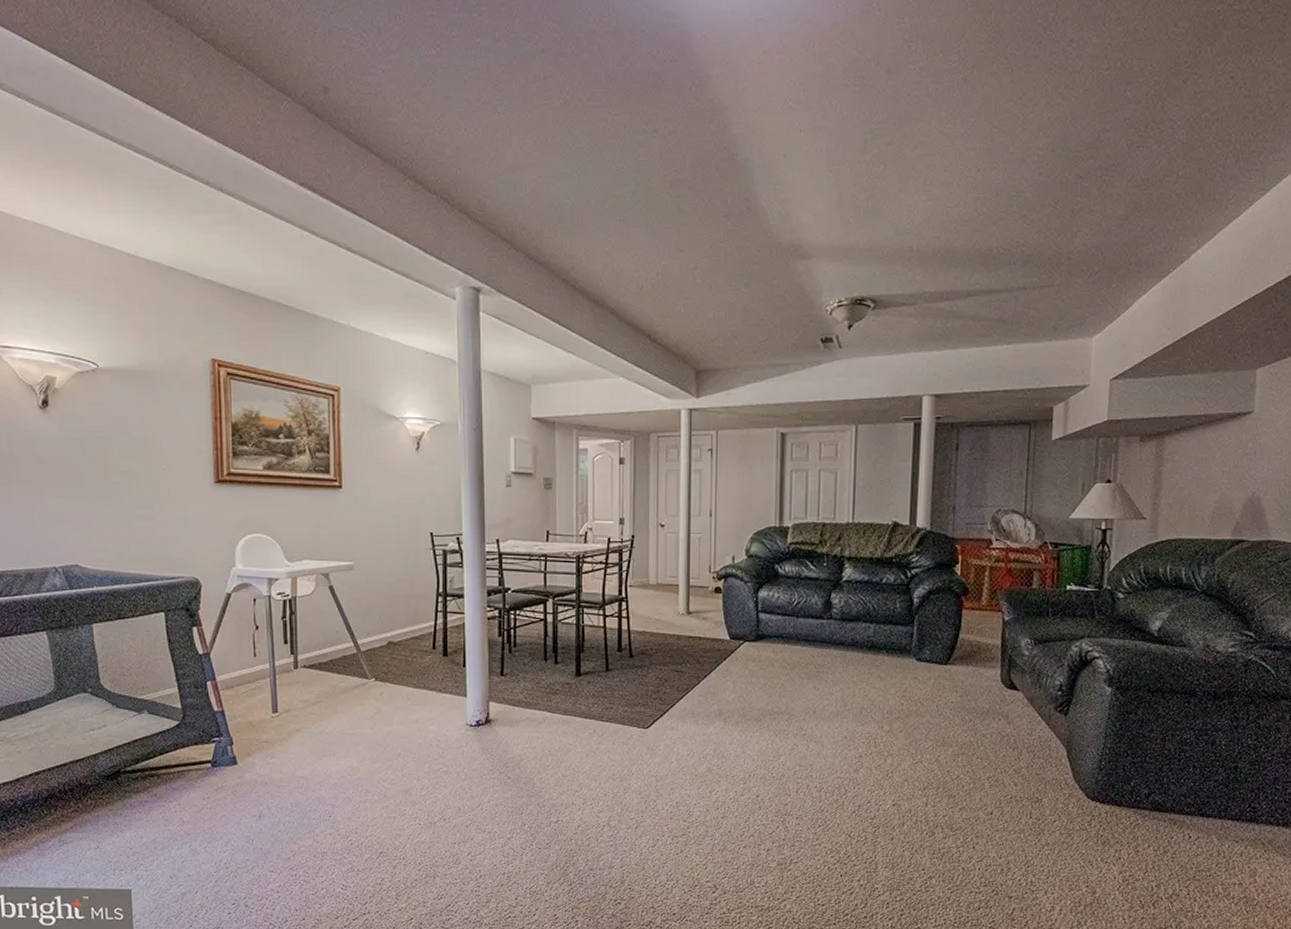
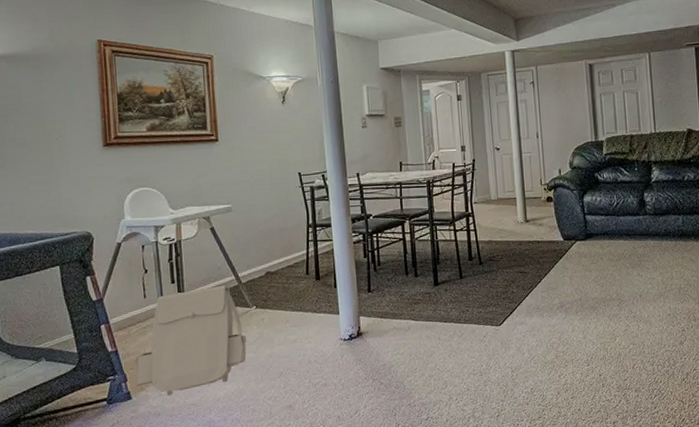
backpack: none [241,651,364,765] -> present [134,285,247,395]

